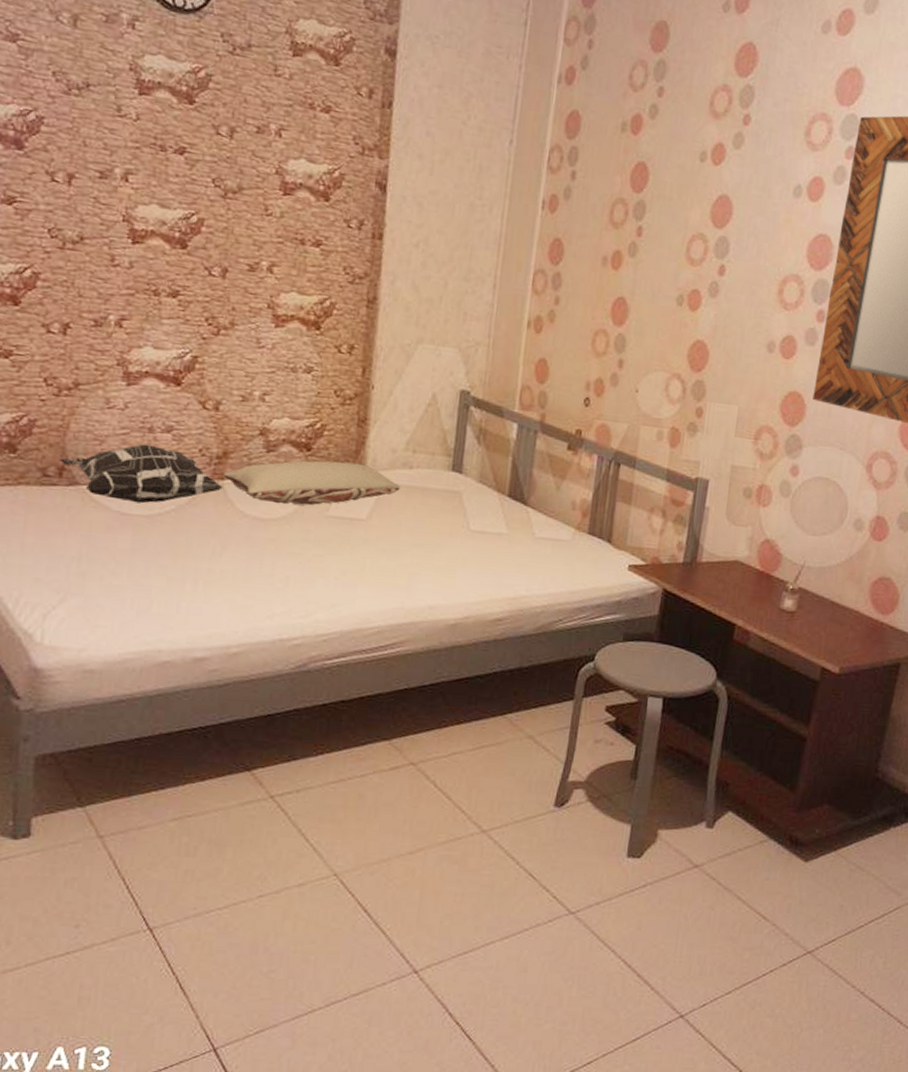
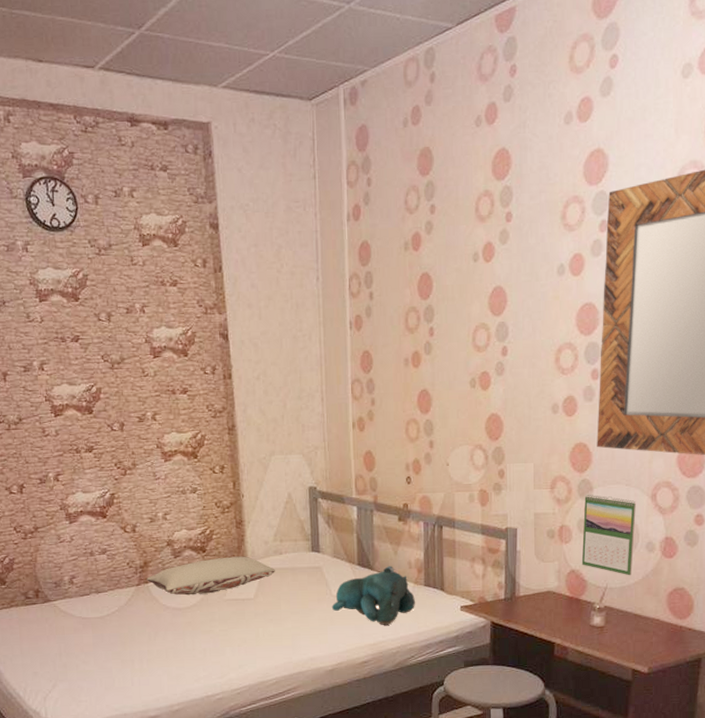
decorative pillow: present [60,444,223,504] -> none [35,565,148,609]
teddy bear: none [466,503,575,577] -> present [331,566,416,625]
calendar: none [778,452,849,556] -> present [581,494,636,576]

